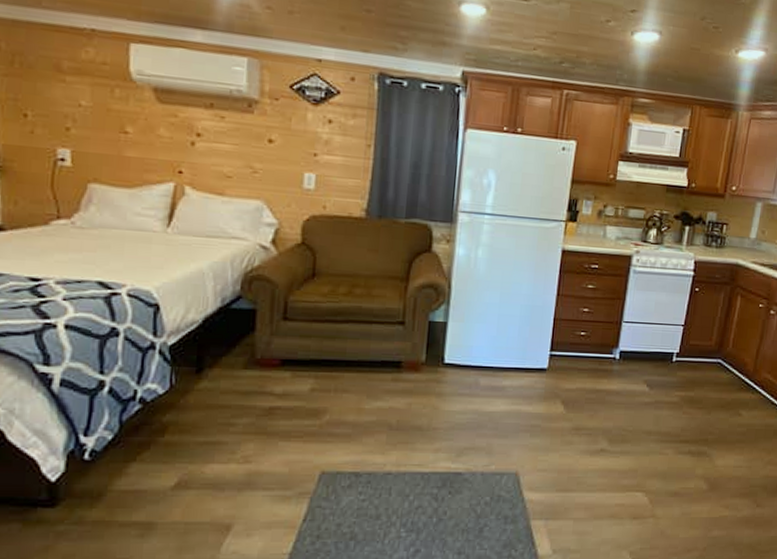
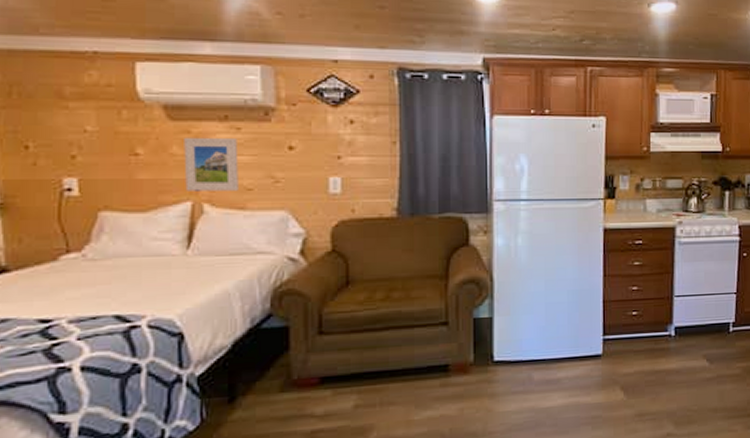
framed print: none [169,120,221,177] -> present [184,137,239,191]

